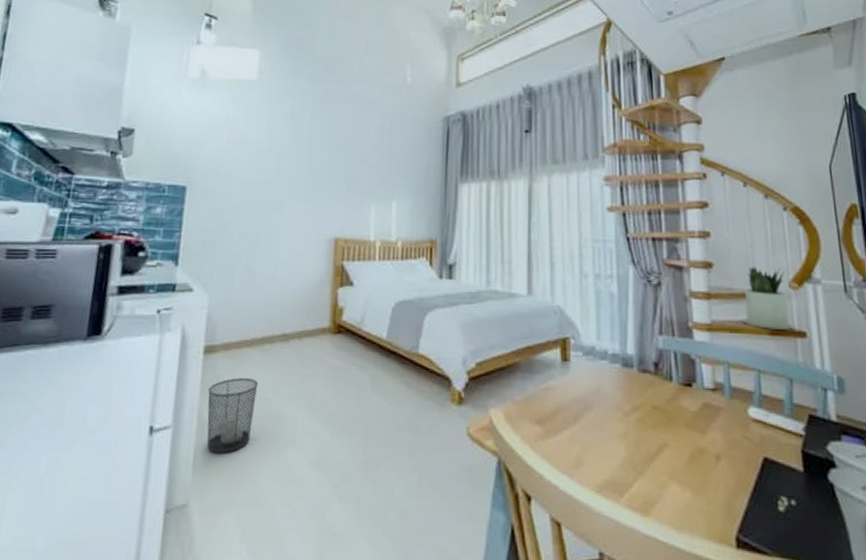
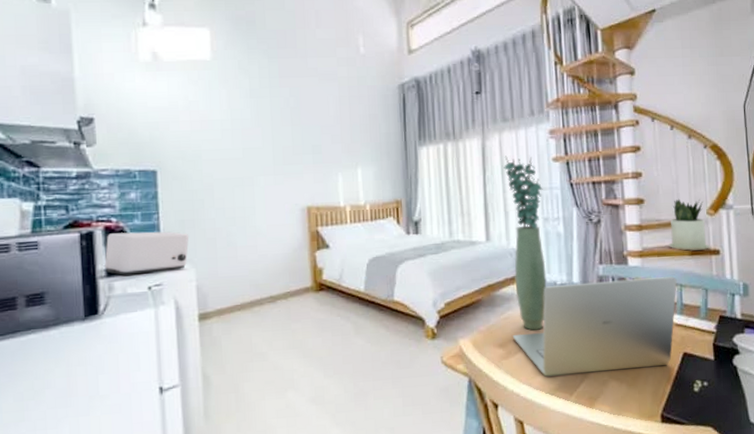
toaster: none [117,248,208,296] -> present [104,231,189,276]
waste bin: present [206,378,259,454] -> none [208,337,254,403]
vase: none [551,201,596,409] -> present [504,156,547,331]
laptop: none [552,355,754,471] -> present [512,276,677,377]

